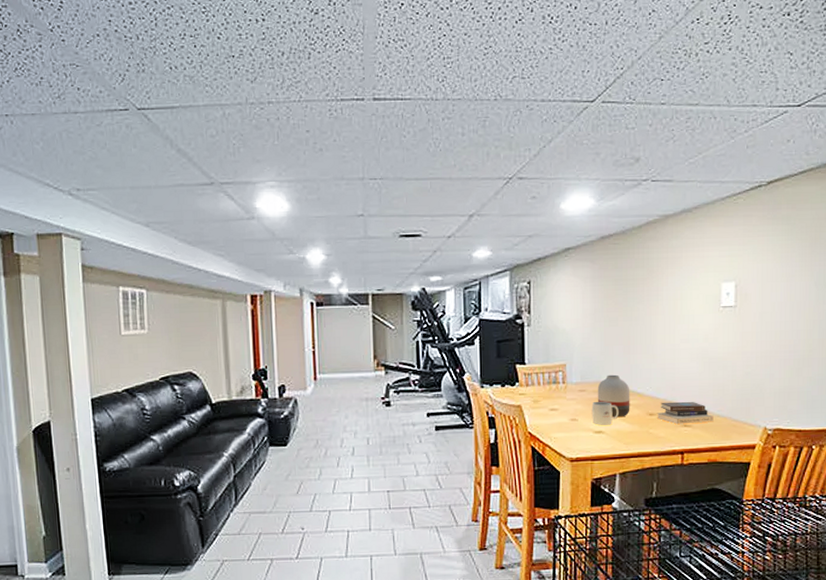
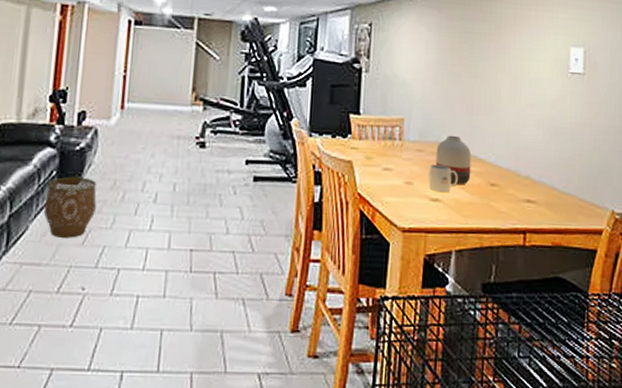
basket: none [261,438,305,490] -> present [43,175,97,238]
books: present [656,401,714,425] -> none [498,172,559,200]

